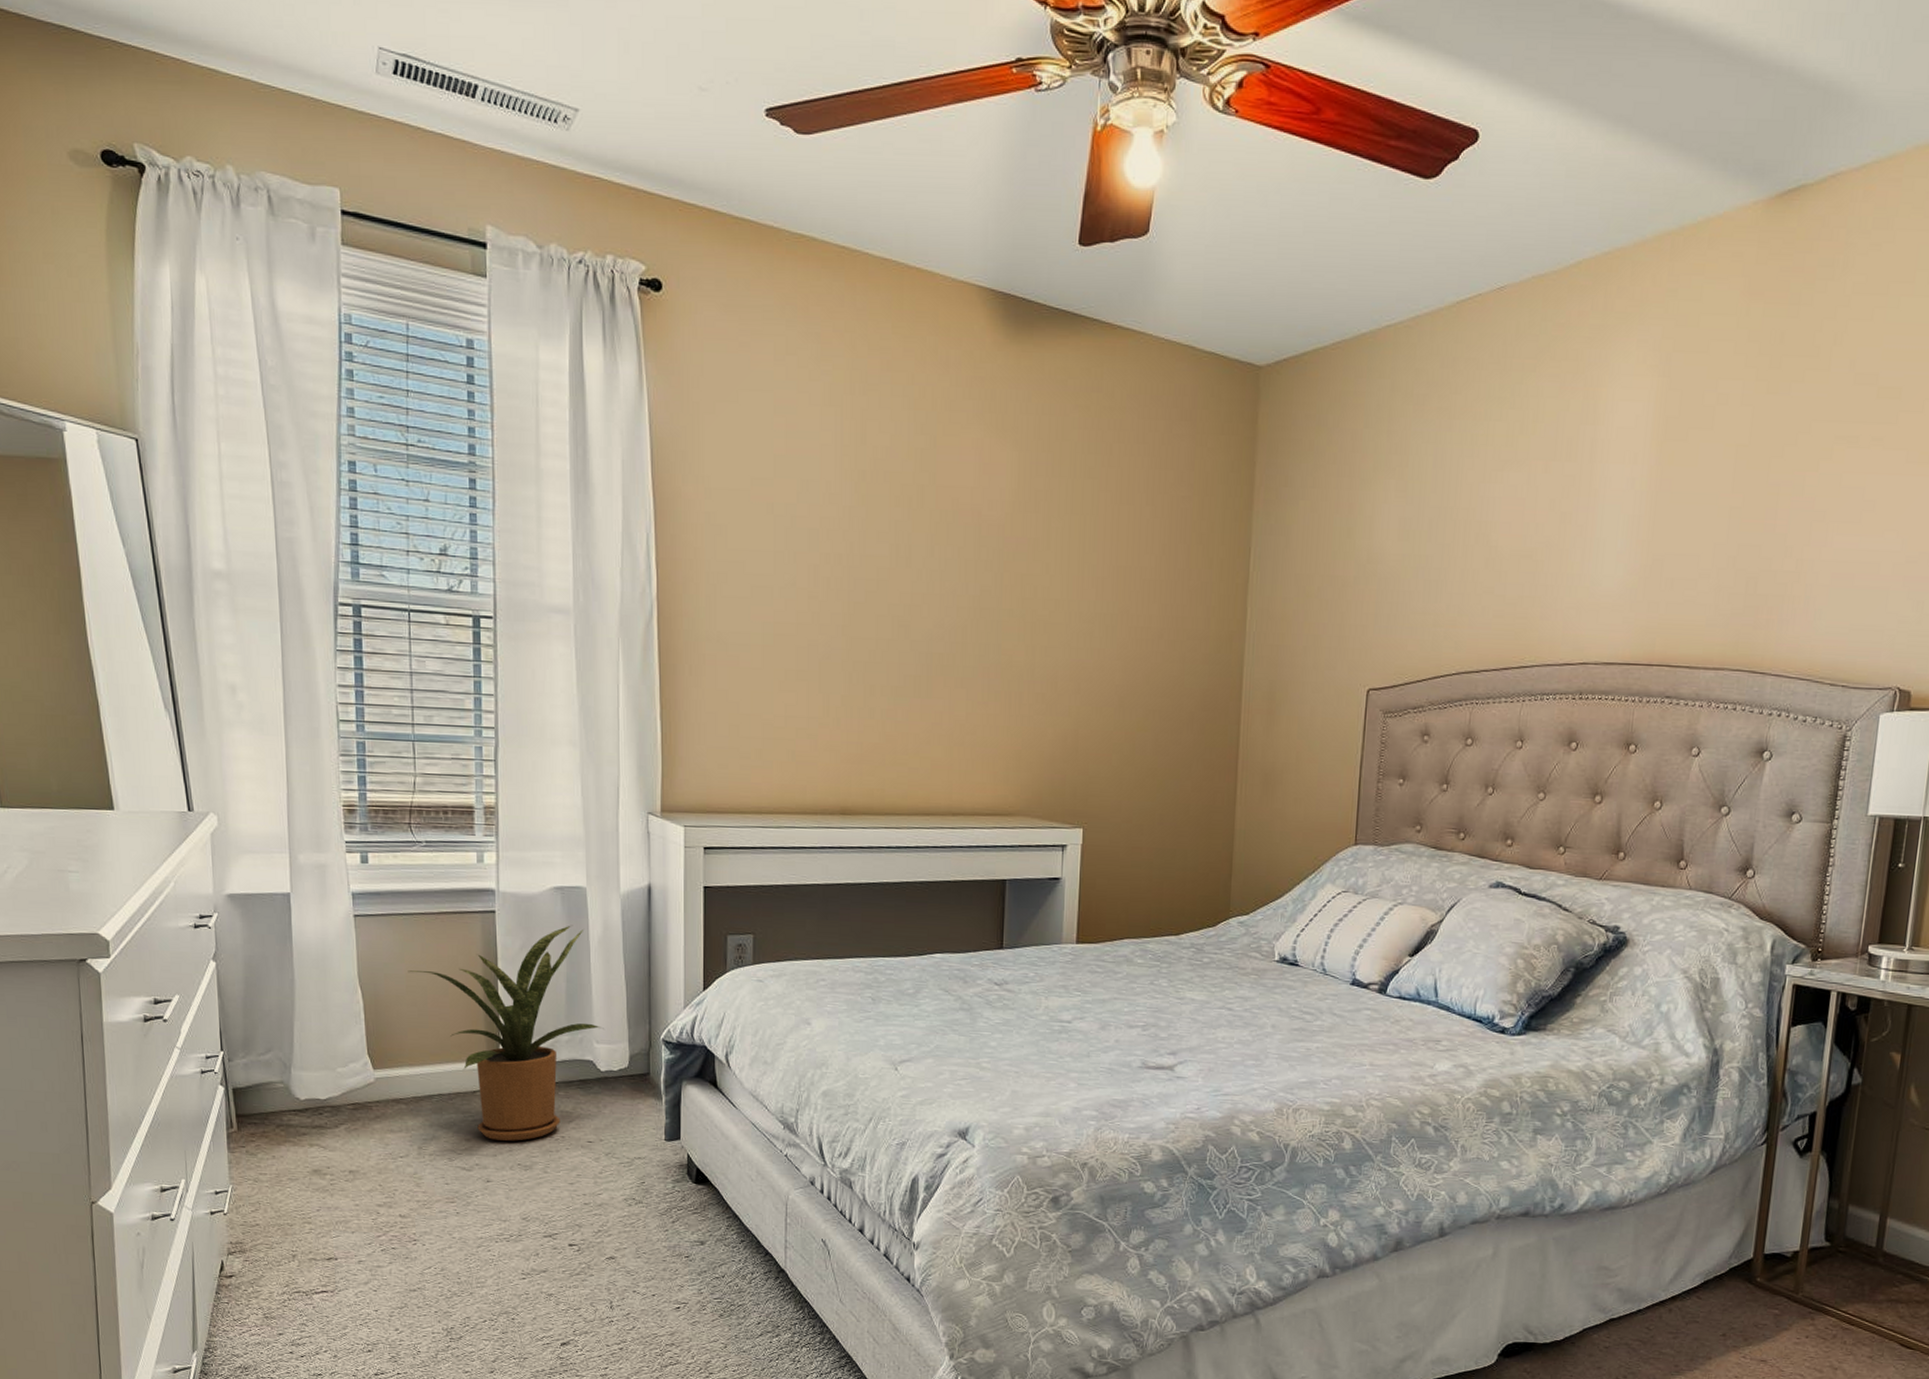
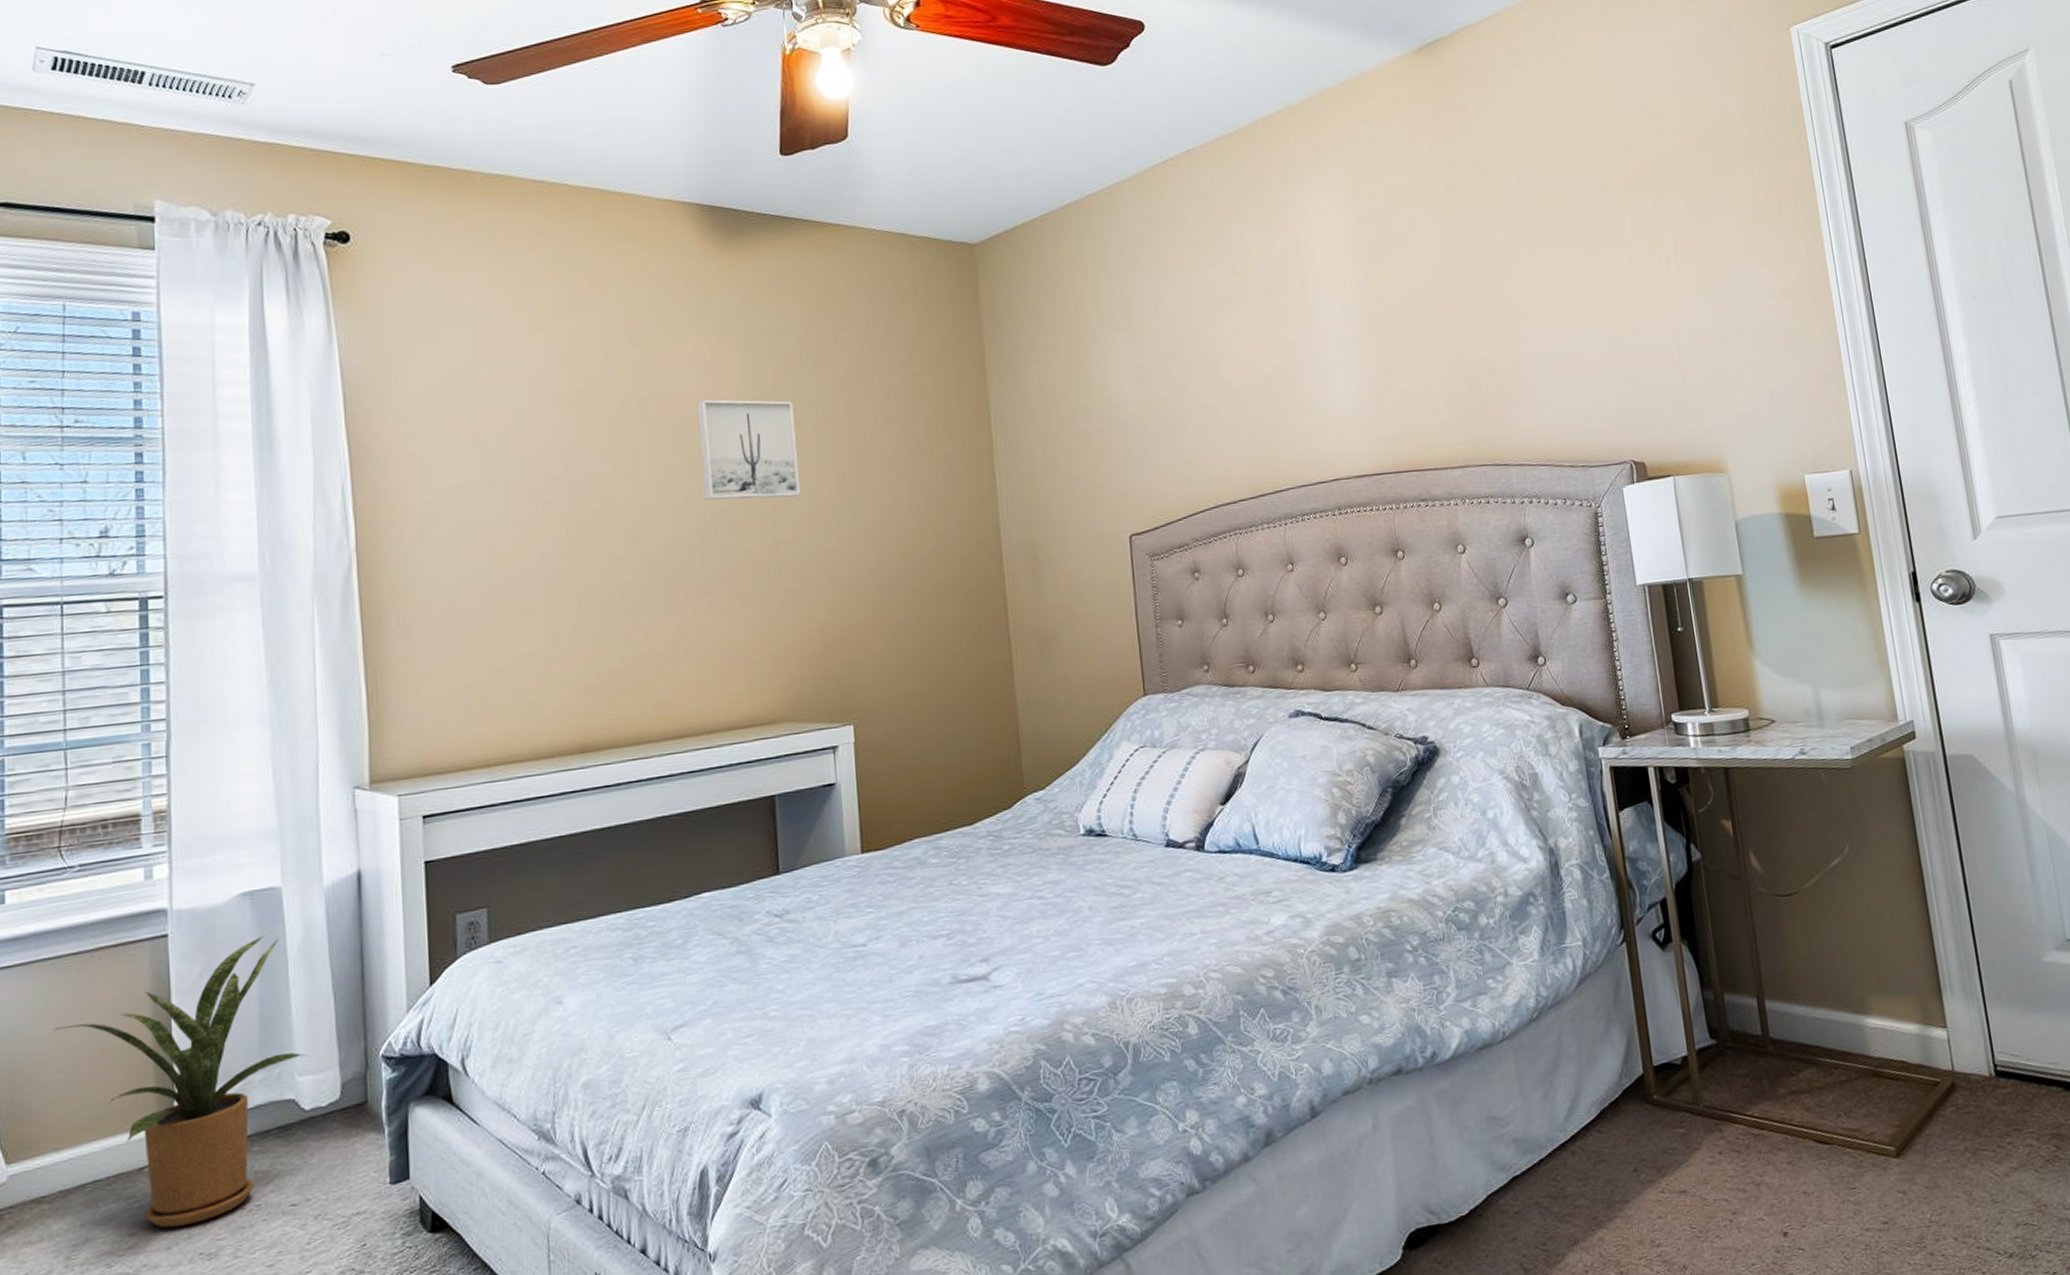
wall art: none [970,496,1062,605] -> present [697,399,801,500]

